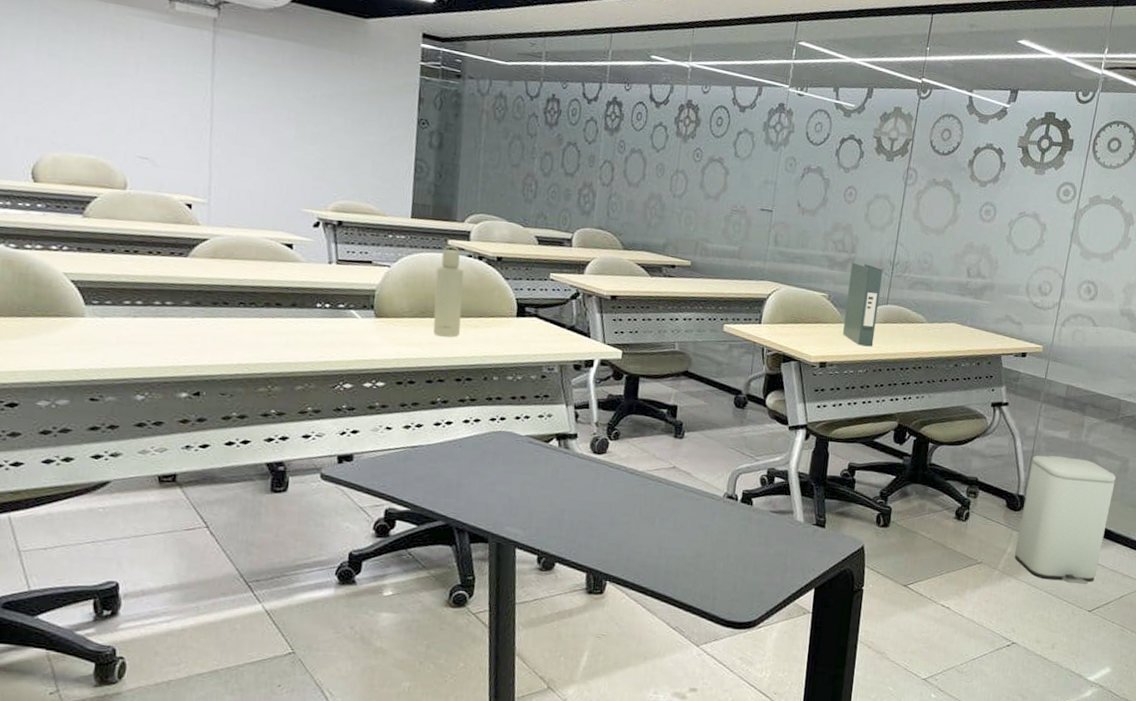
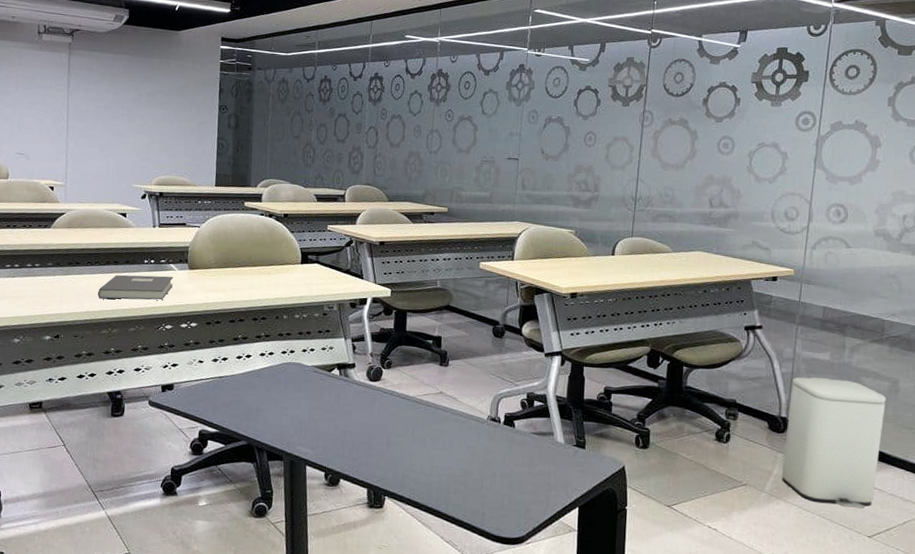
book: none [252,320,355,354] -> present [97,275,174,301]
bottle: present [433,244,464,338] -> none [234,206,258,284]
binder: present [843,262,884,347] -> none [591,200,626,277]

